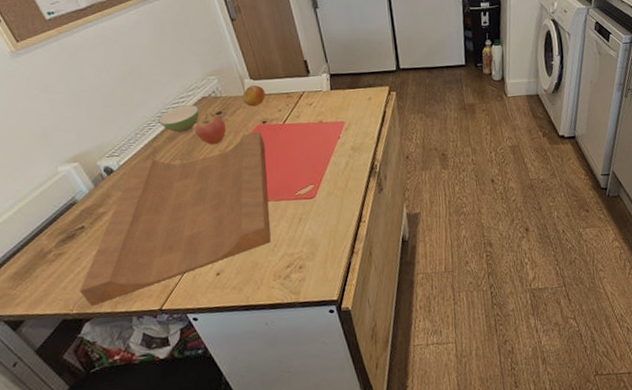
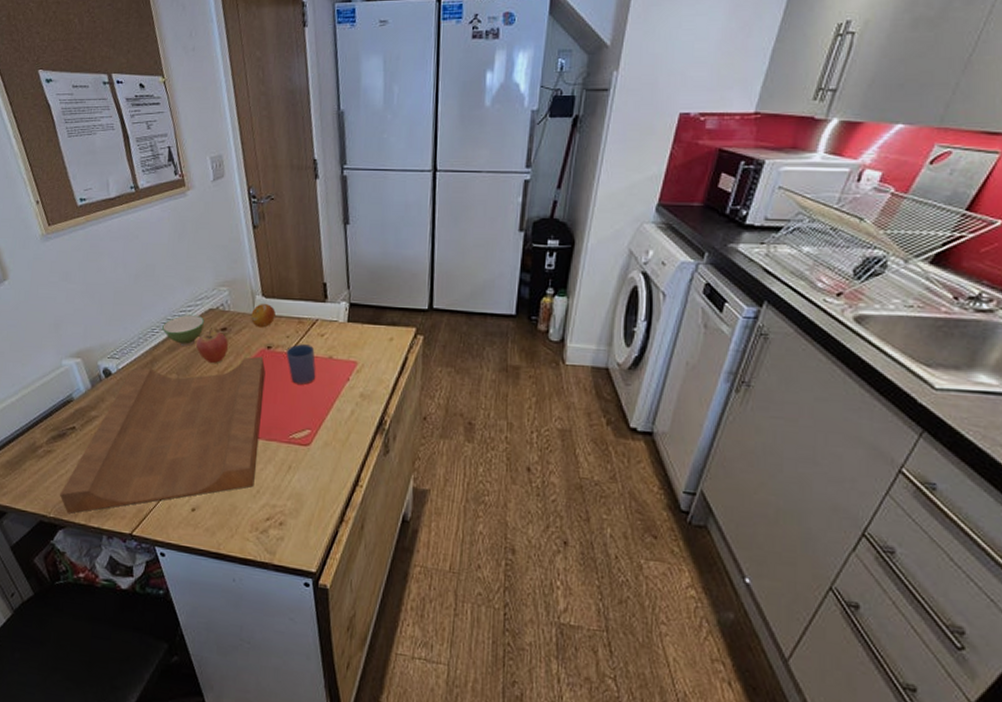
mug: none [280,114,311,149] -> present [286,344,316,385]

